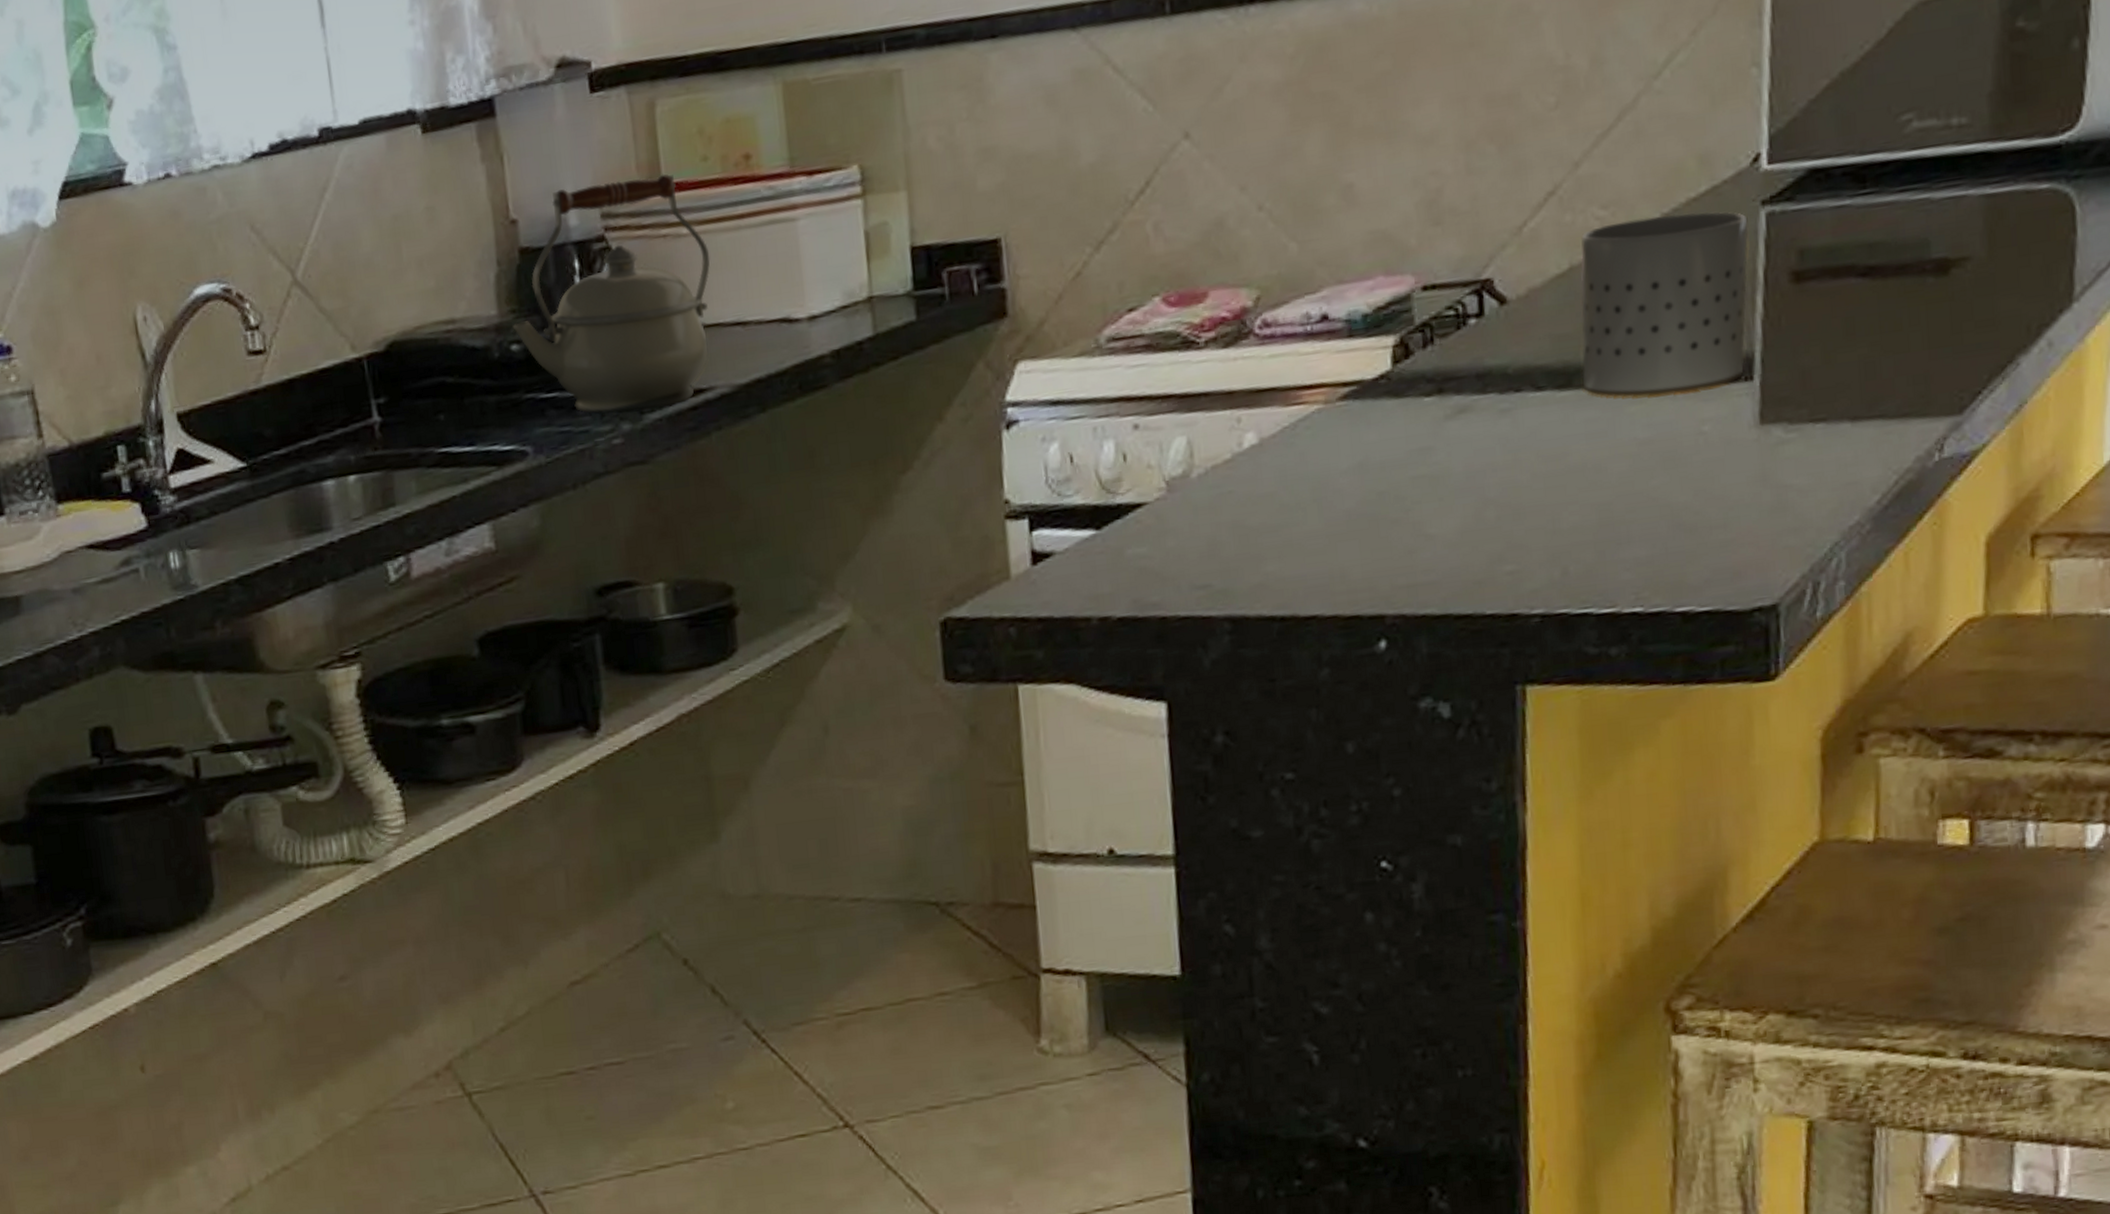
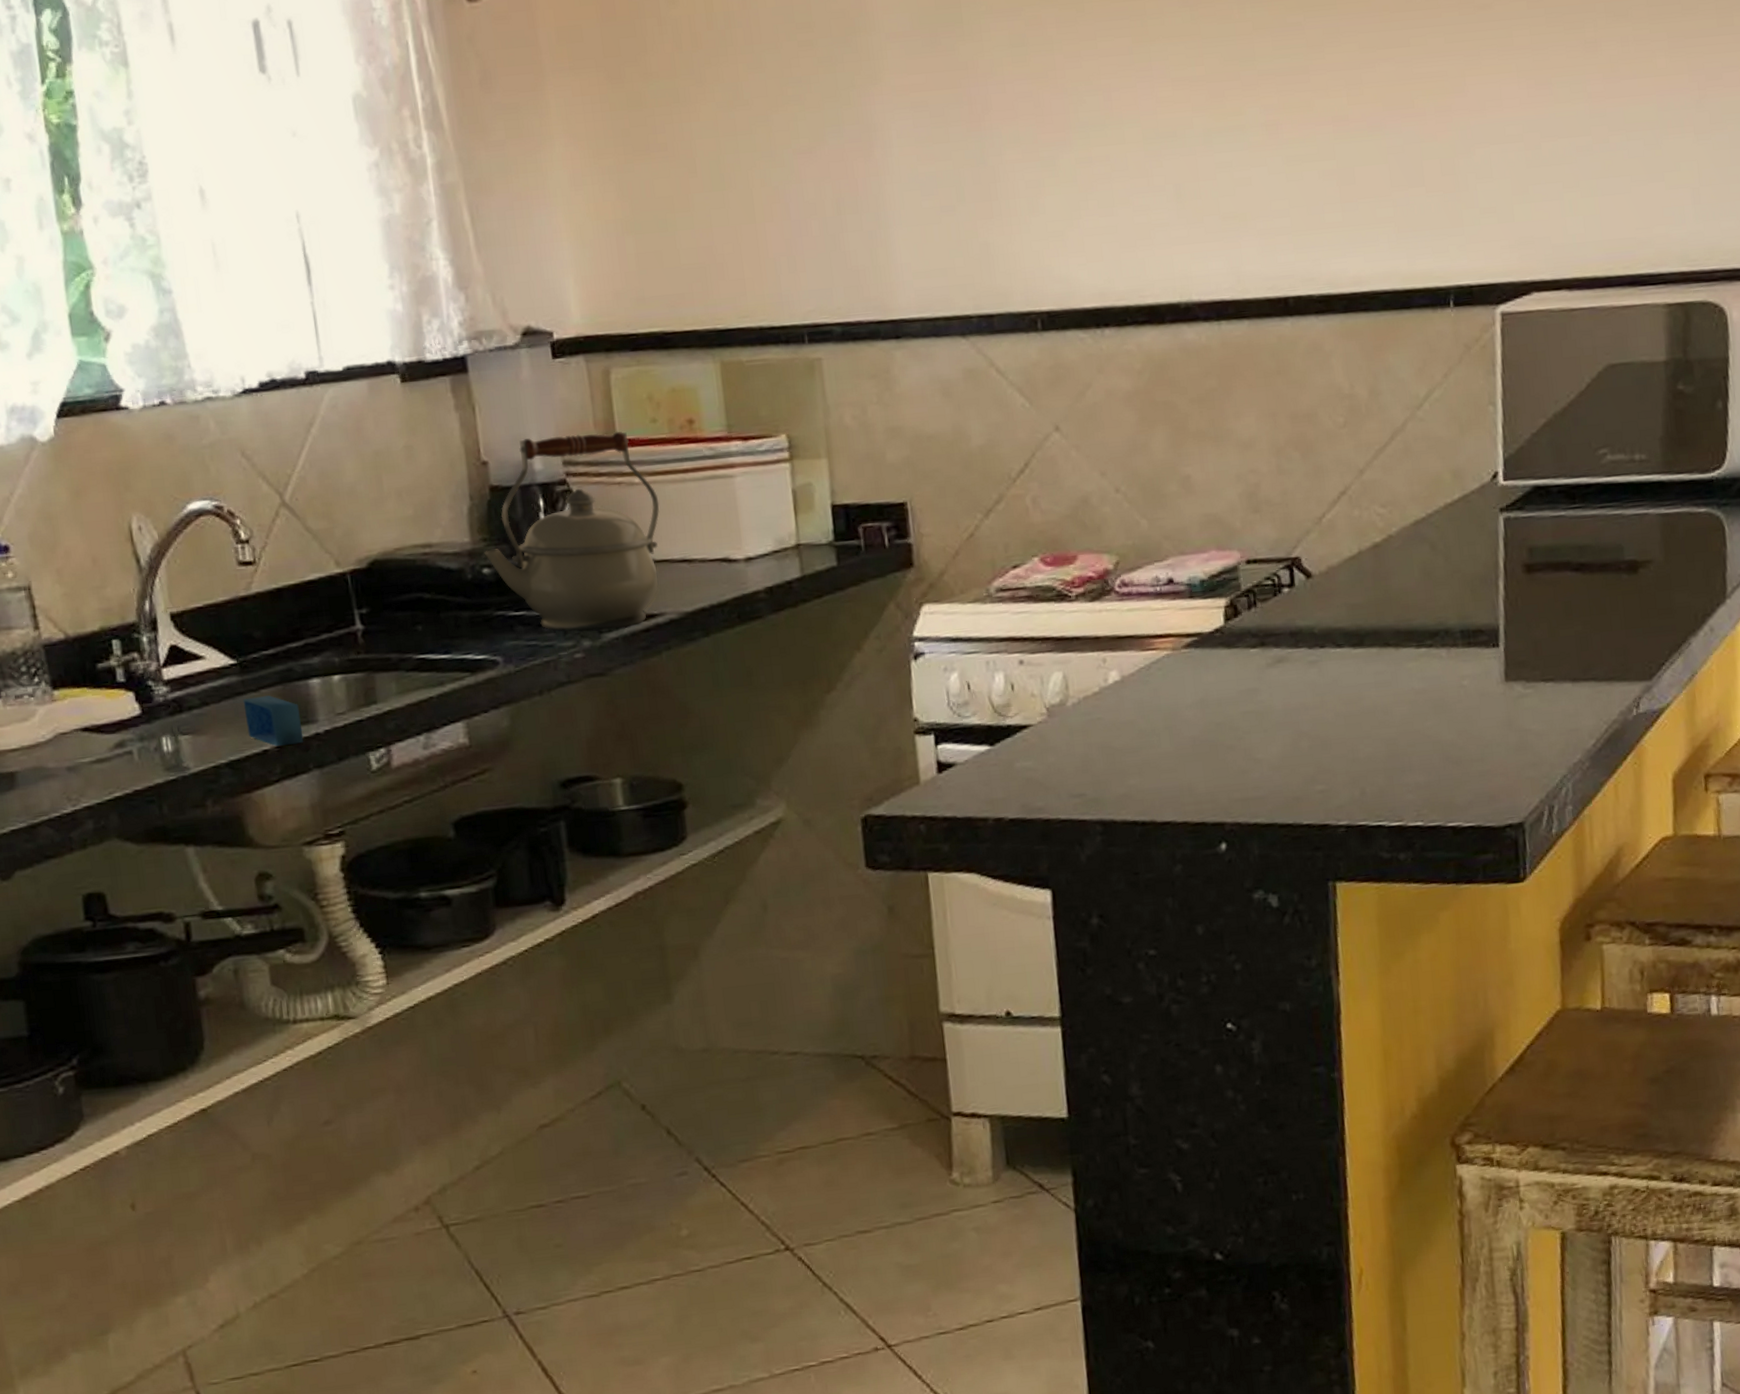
sponge: none [253,501,318,559] -> present [243,695,304,747]
mug: present [1580,212,1749,397] -> none [1366,514,1492,656]

